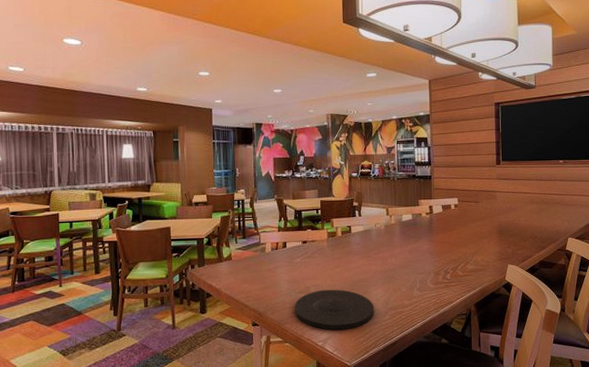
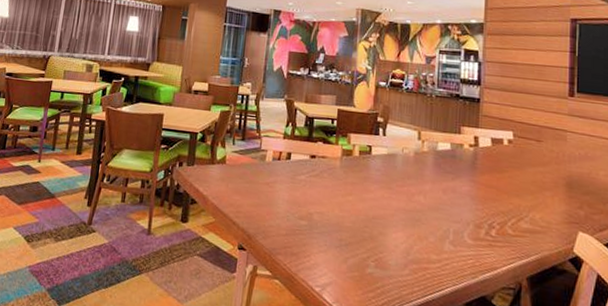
plate: present [294,289,375,330] -> none [290,220,392,278]

